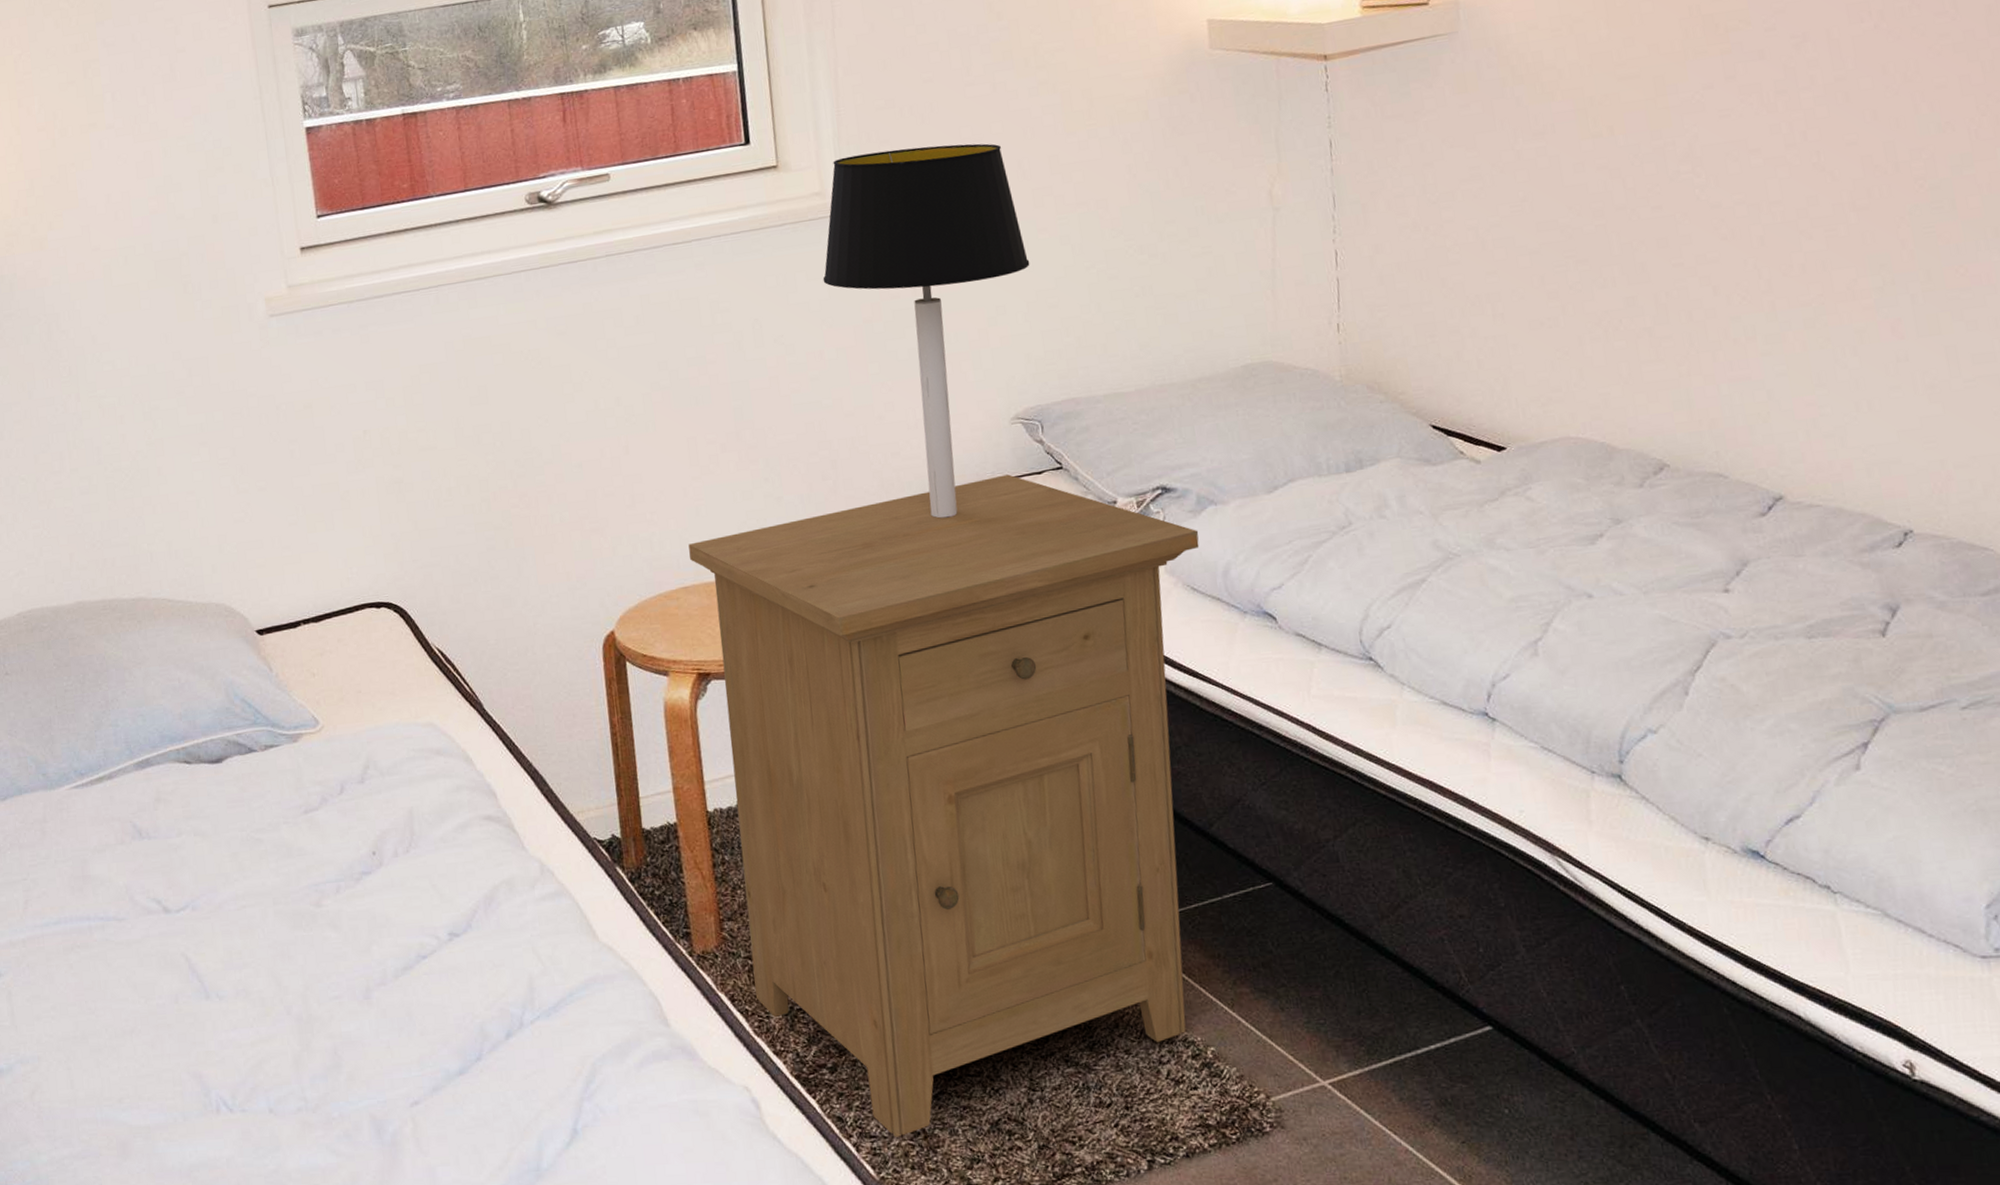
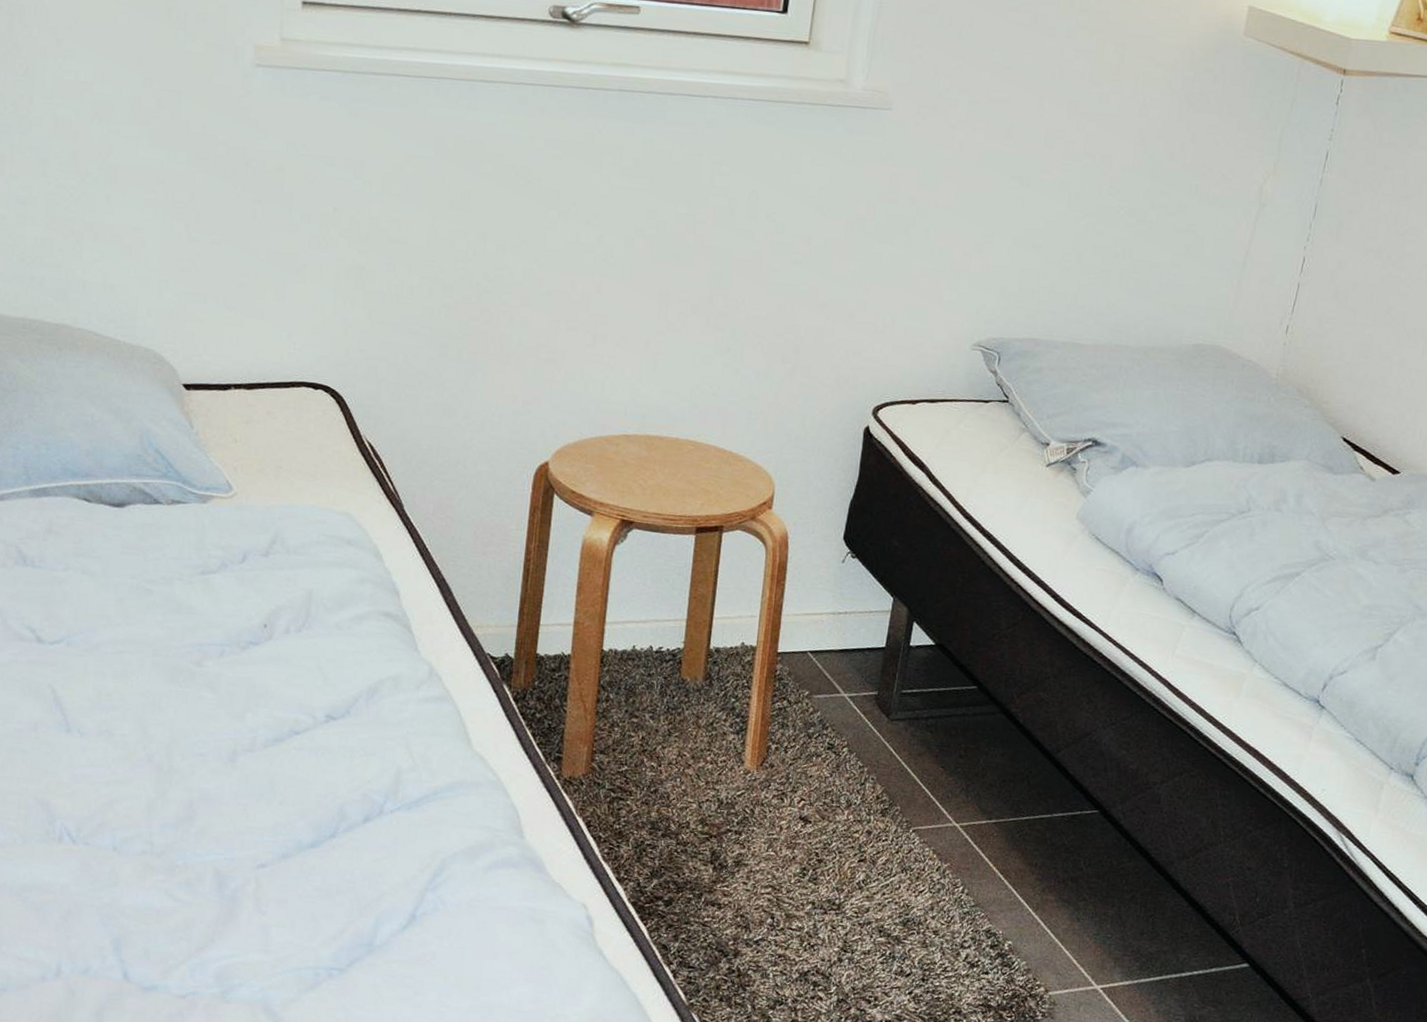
nightstand: present [688,474,1200,1137] -> none [610,394,1116,971]
table lamp: present [823,143,1030,518] -> none [827,50,1027,425]

